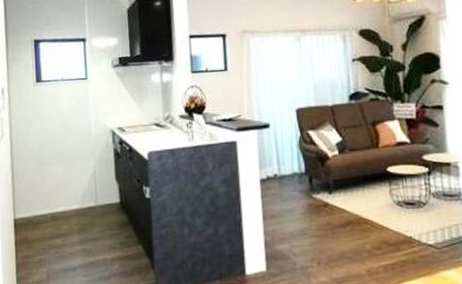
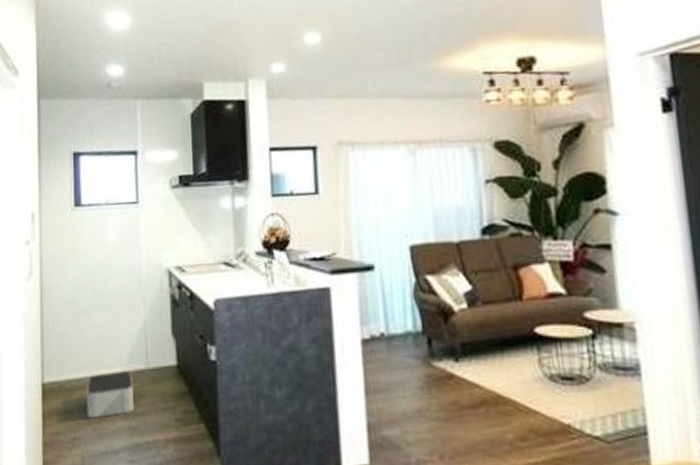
storage bin: none [49,208,87,245] -> present [86,371,134,419]

